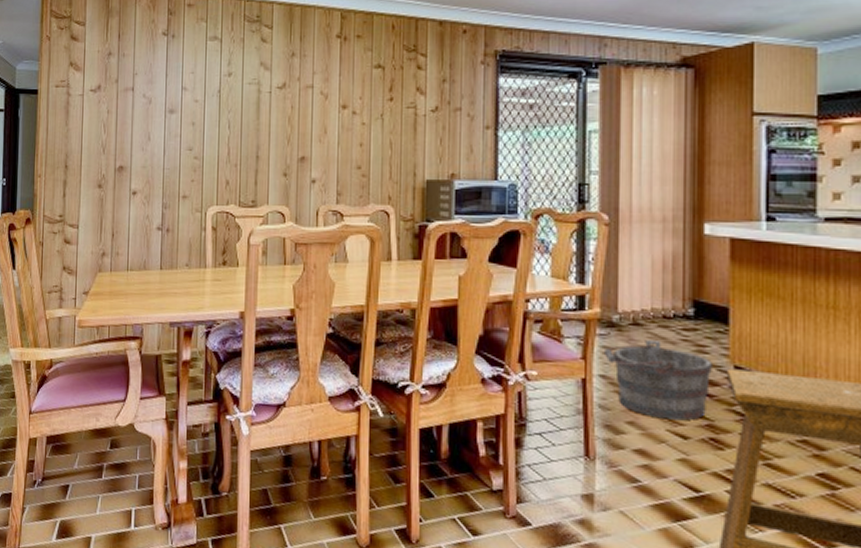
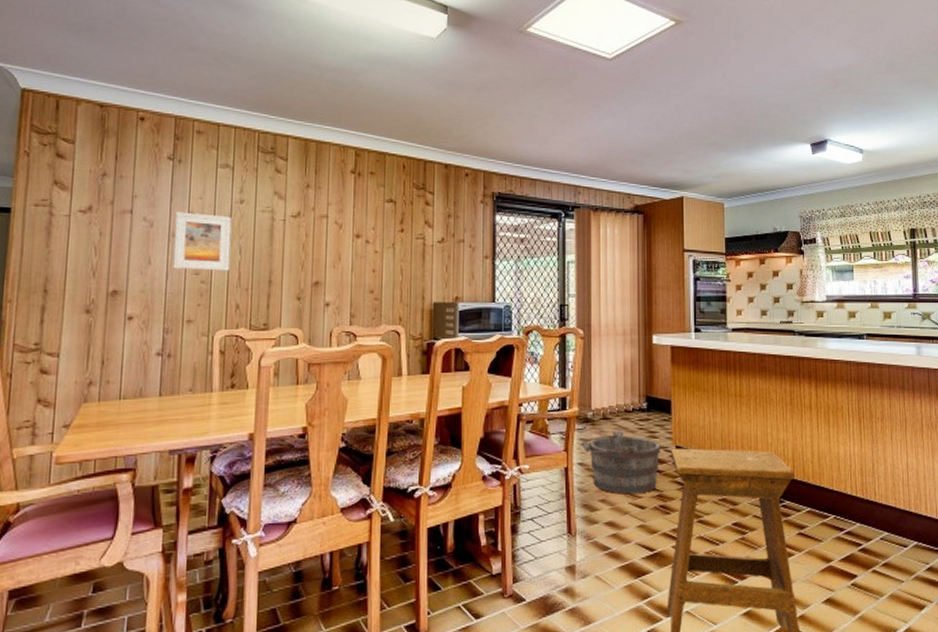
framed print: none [169,87,221,147] -> present [173,211,232,271]

